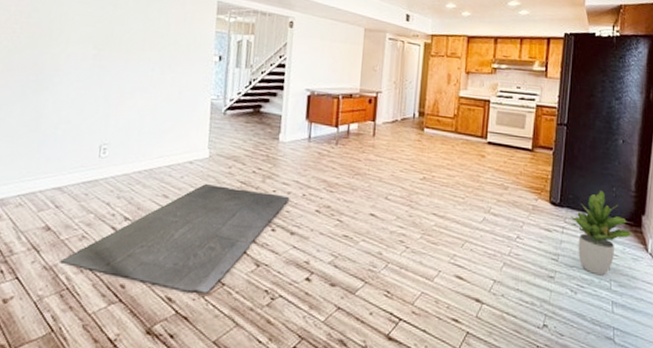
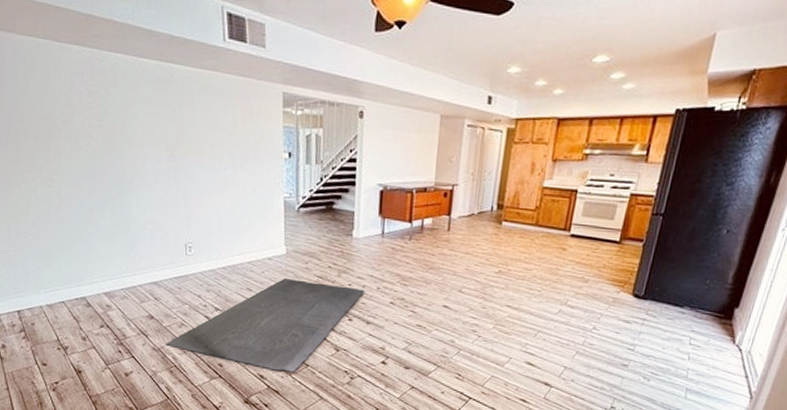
potted plant: present [570,191,632,276] -> none [653,283,720,365]

